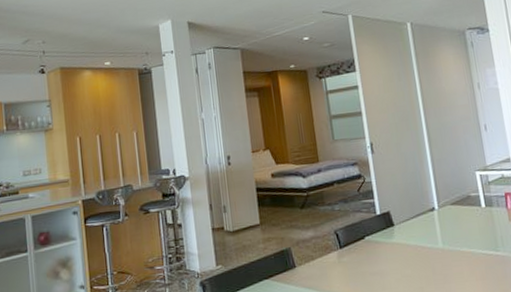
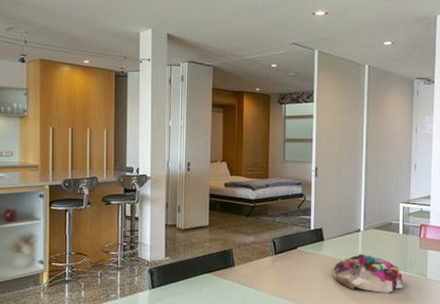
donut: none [410,235,500,281] -> present [332,253,404,293]

